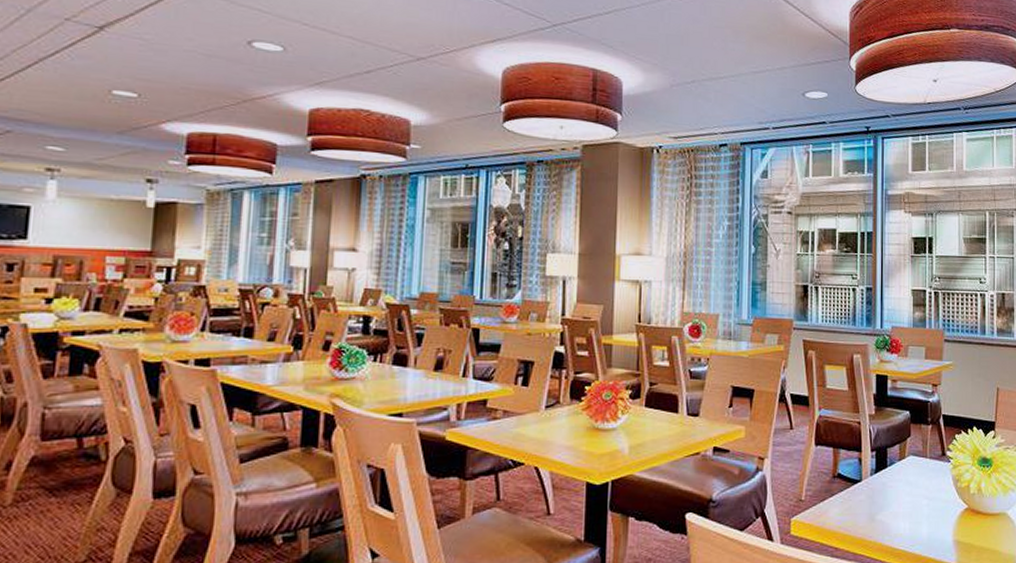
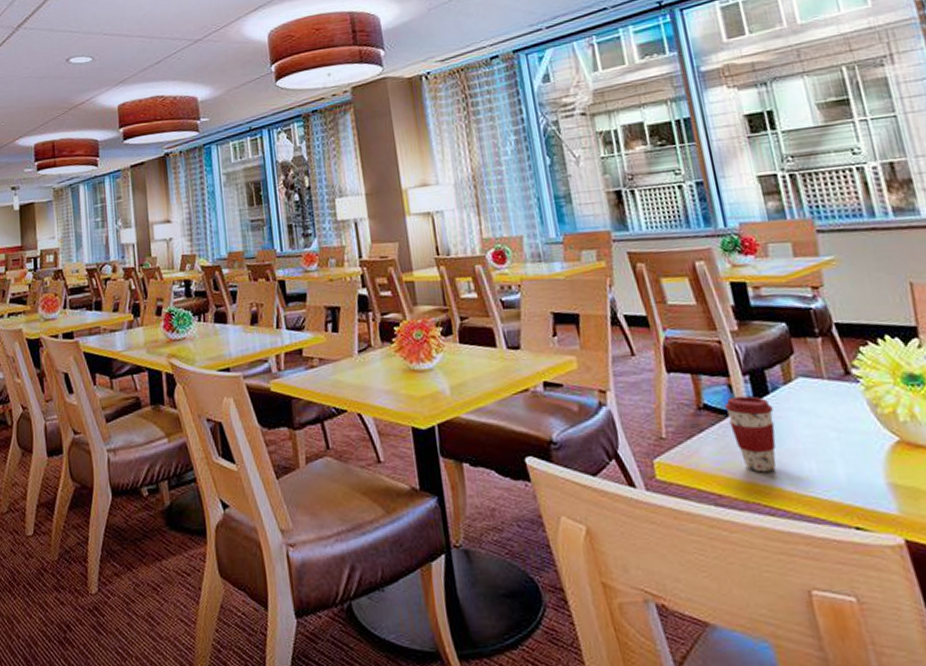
coffee cup: none [853,468,888,531] -> present [724,396,776,473]

